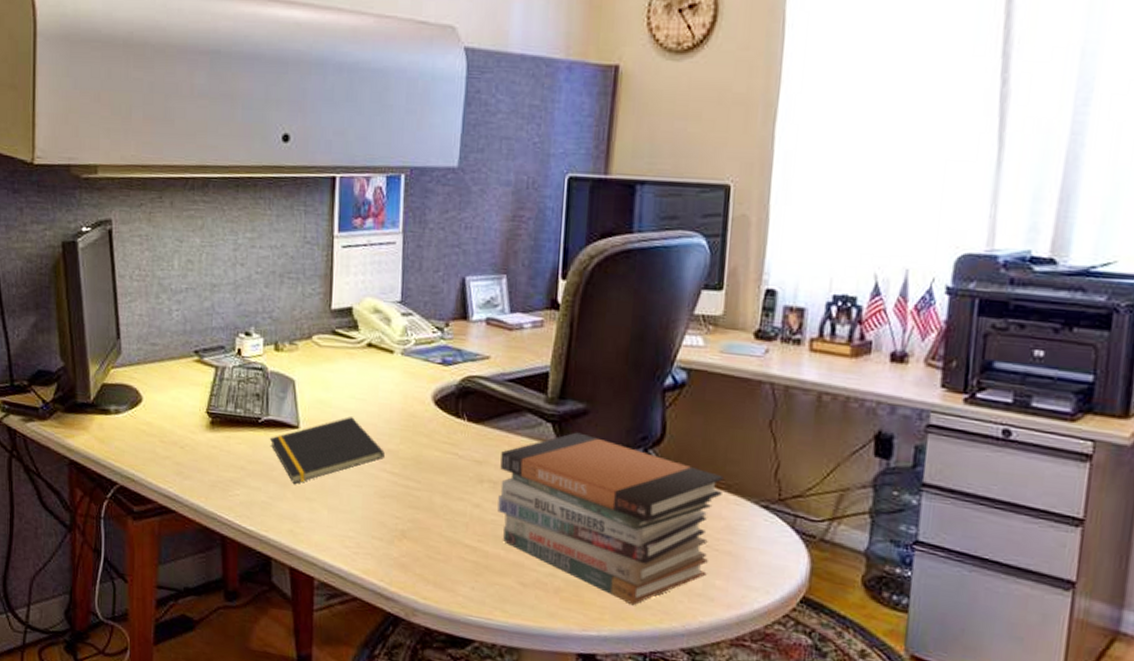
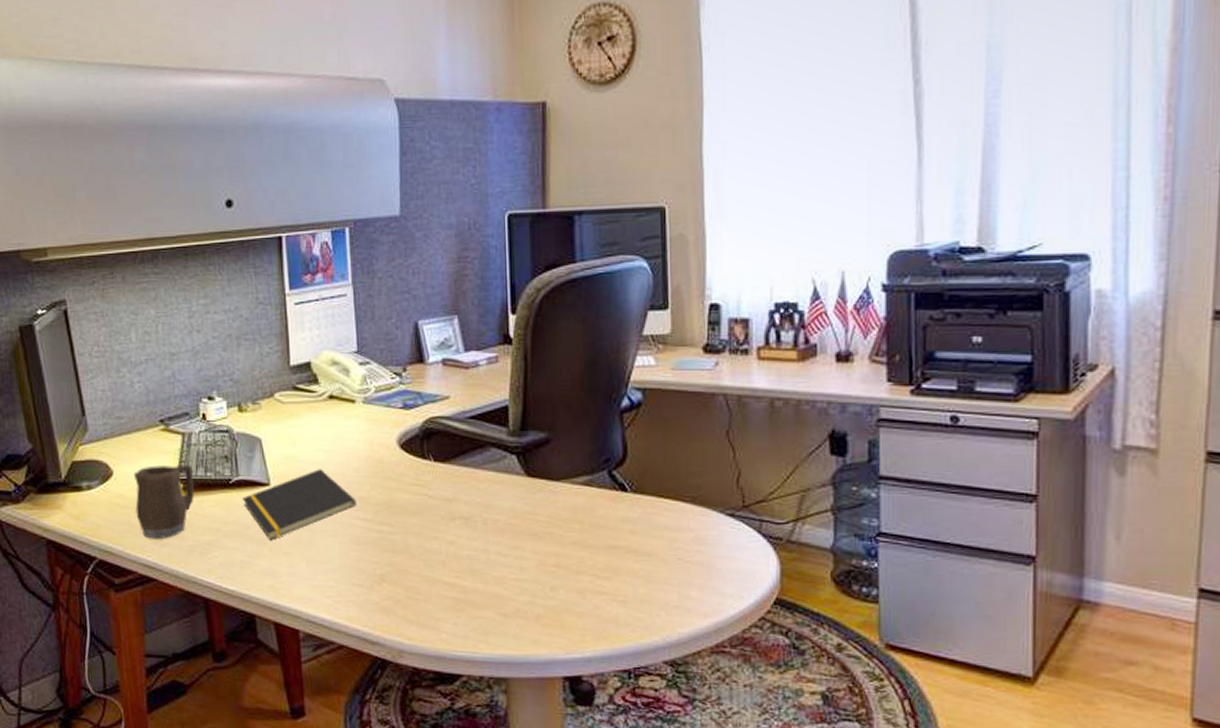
mug: none [161,396,222,471] -> present [133,464,194,539]
book stack: present [497,432,724,606] -> none [470,461,688,625]

